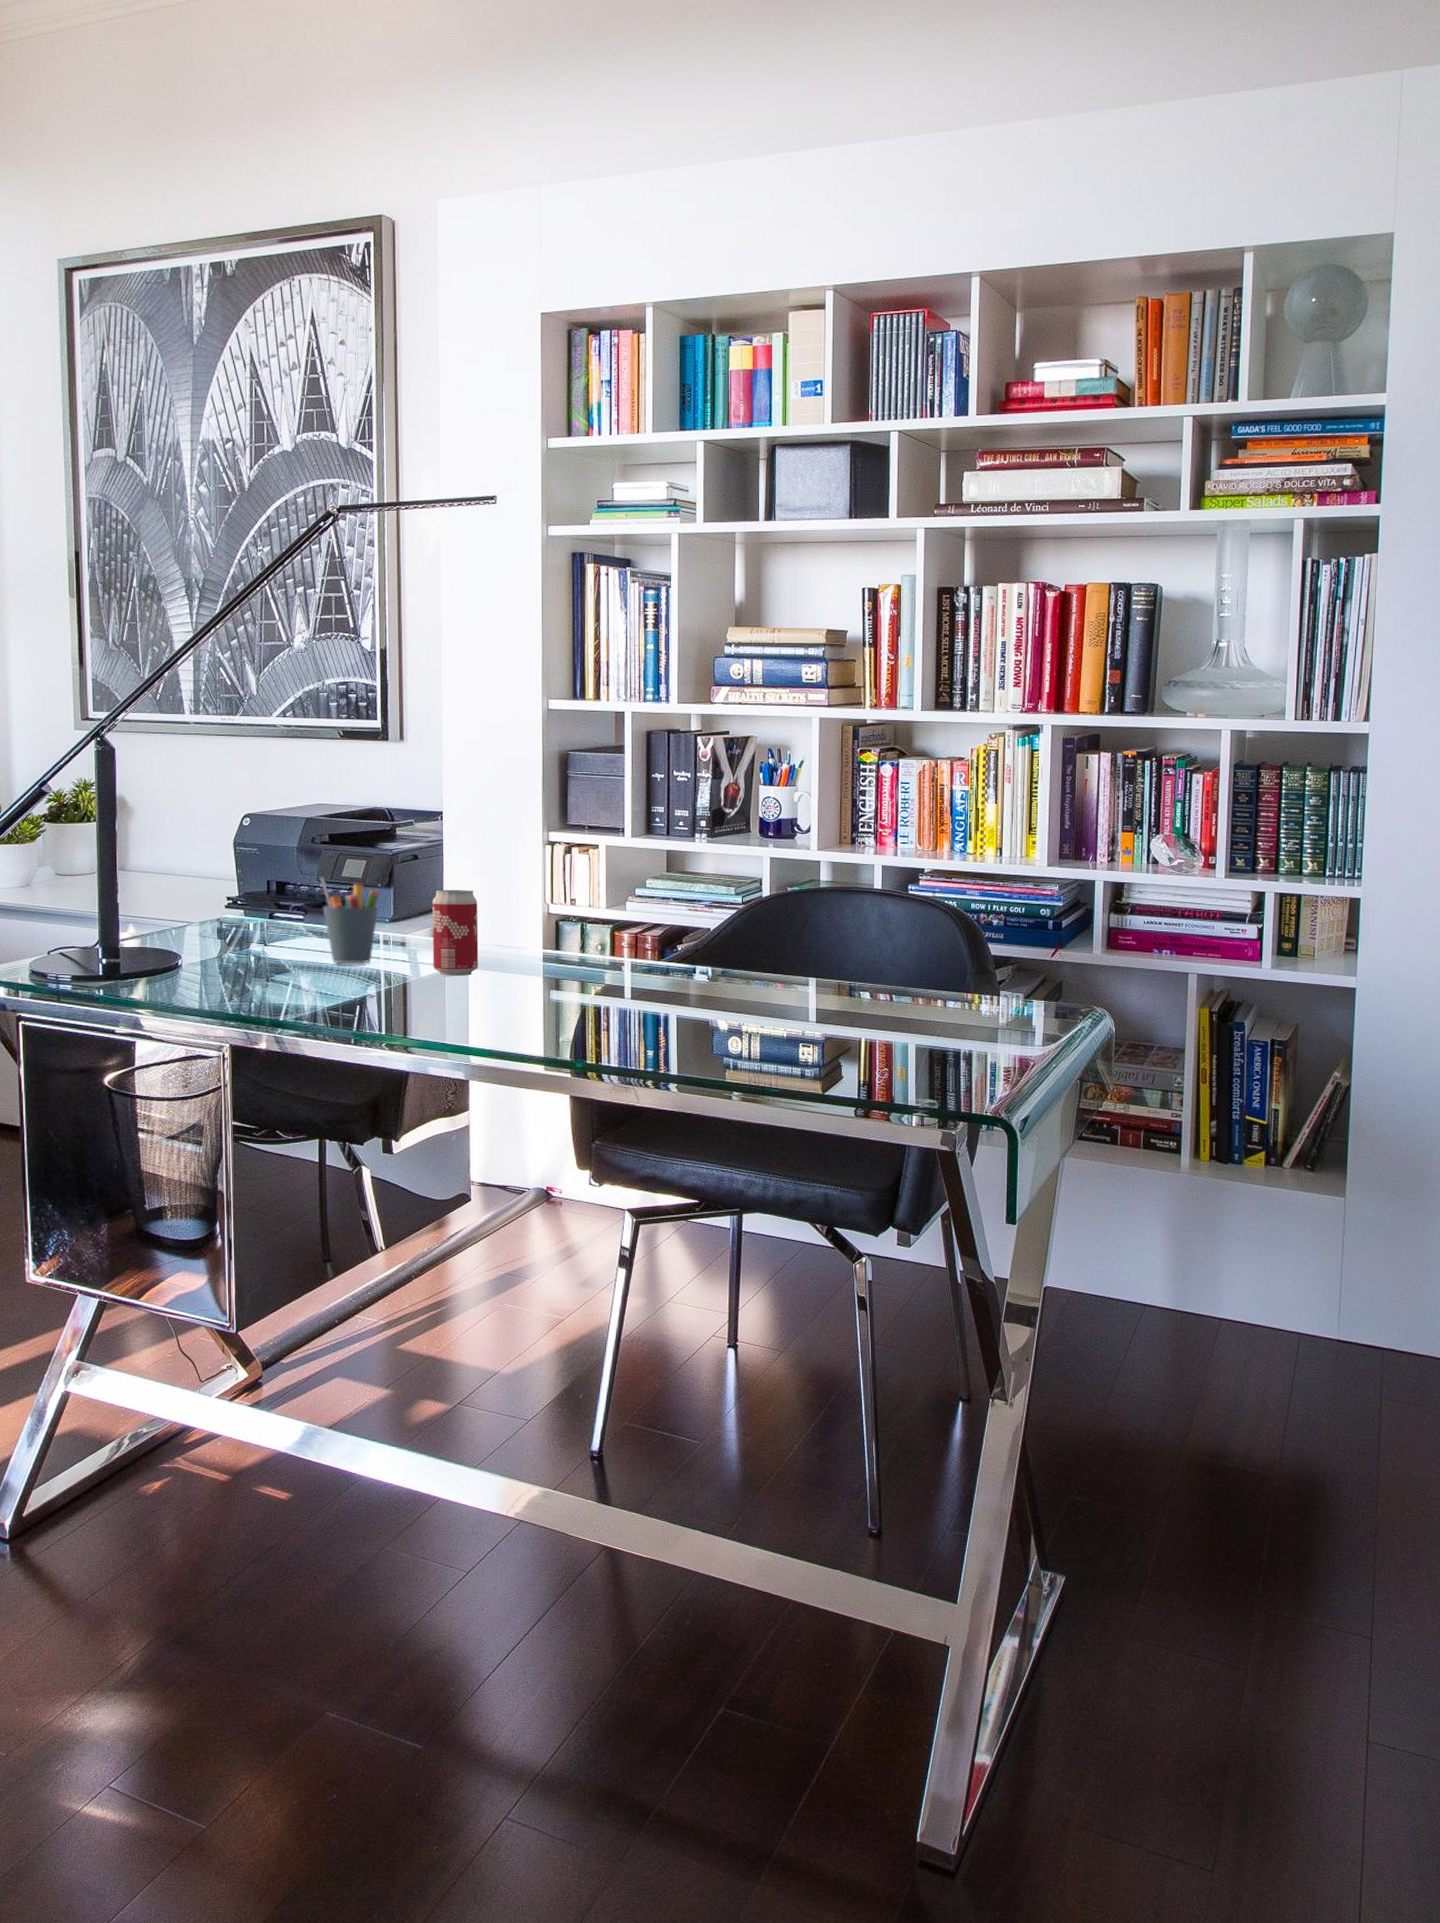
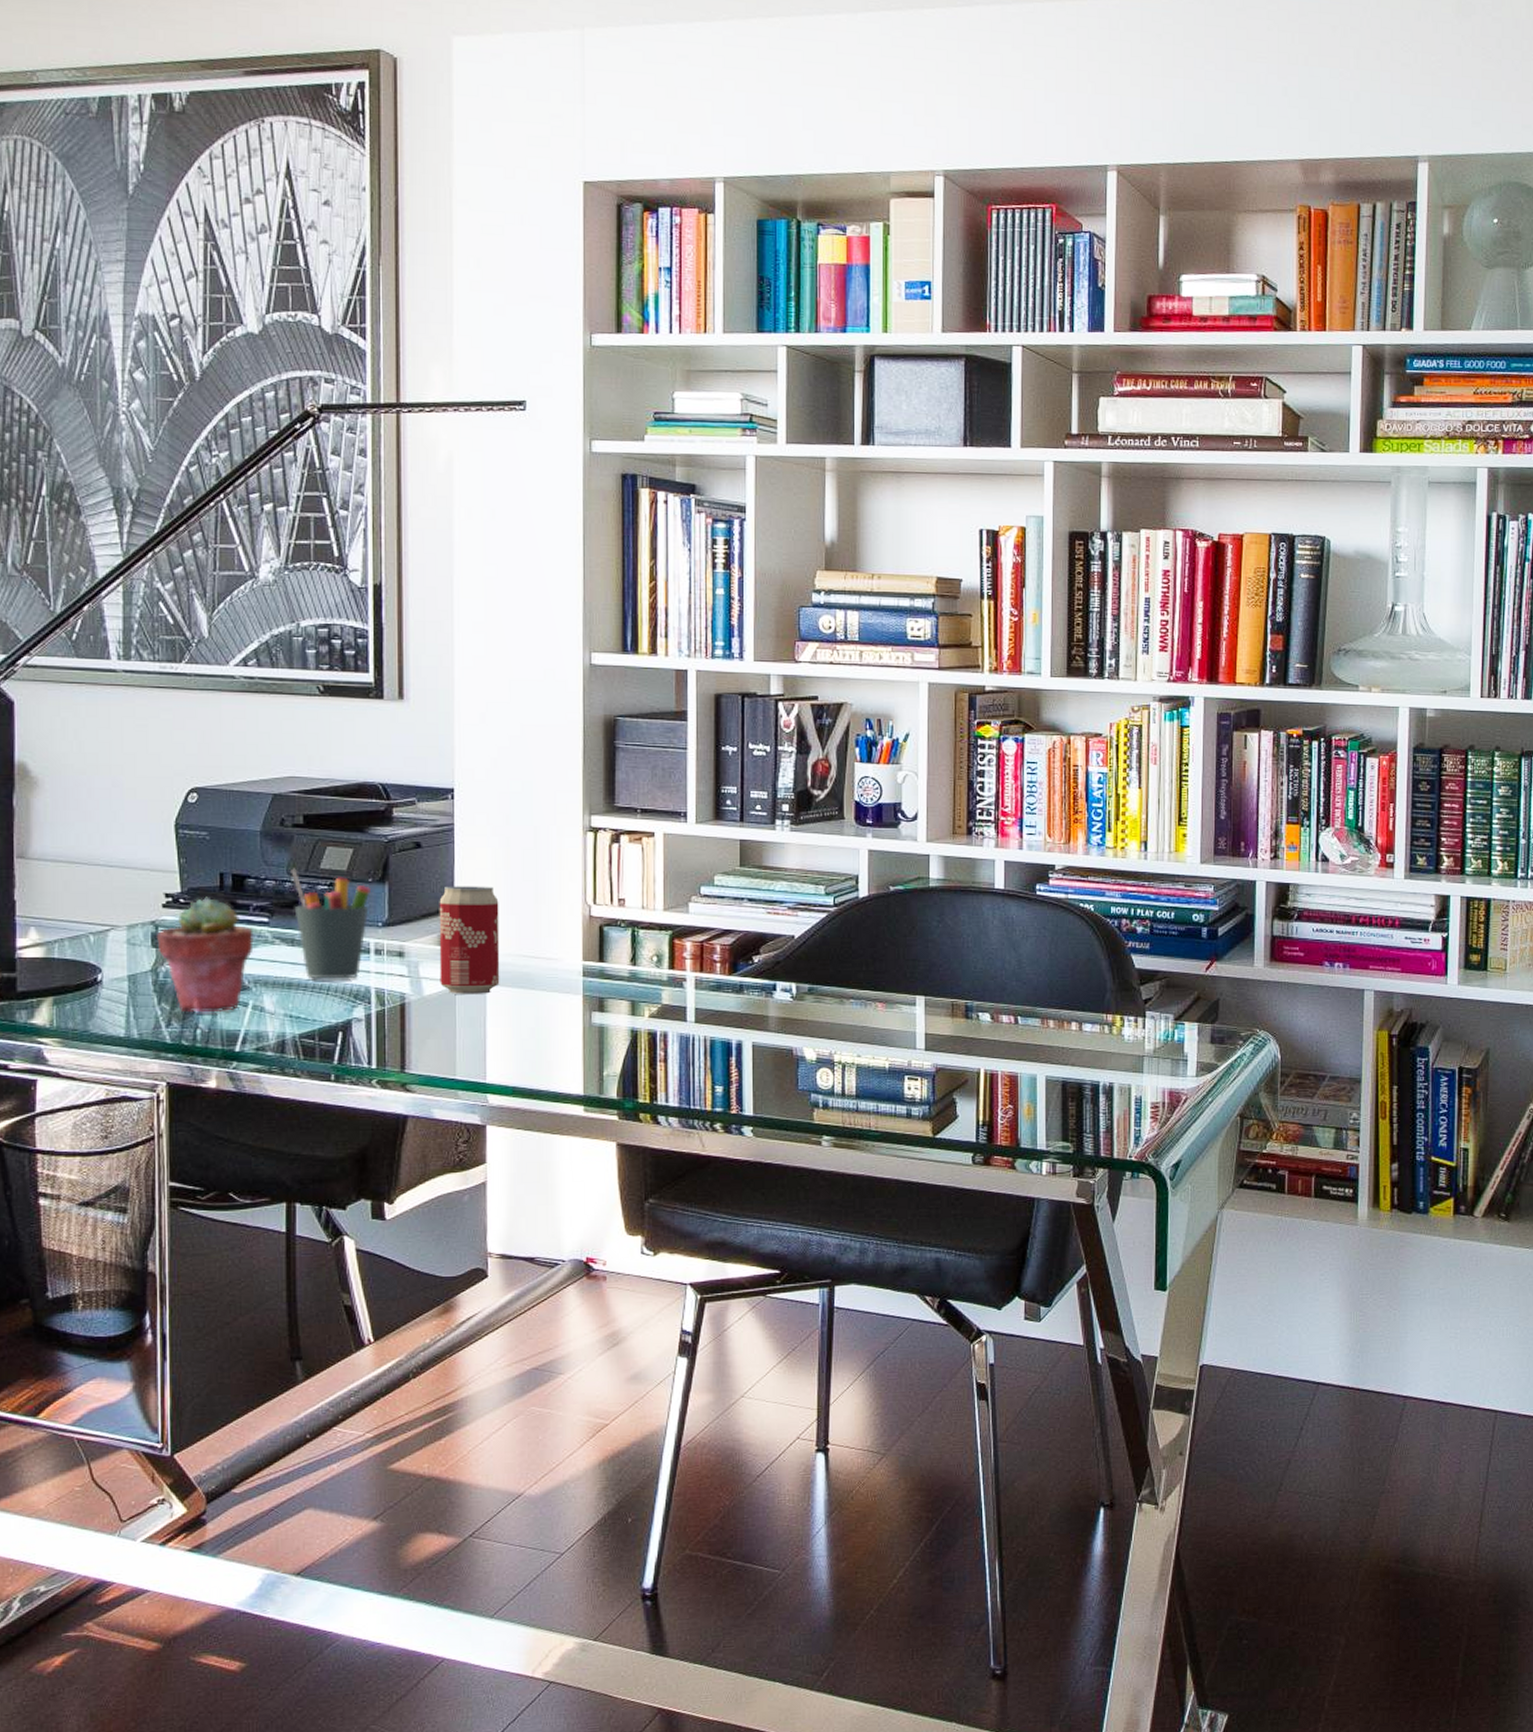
potted succulent: none [220,899,293,990] -> present [155,896,254,1013]

